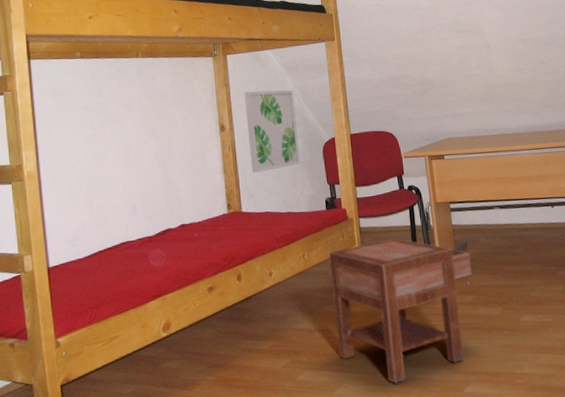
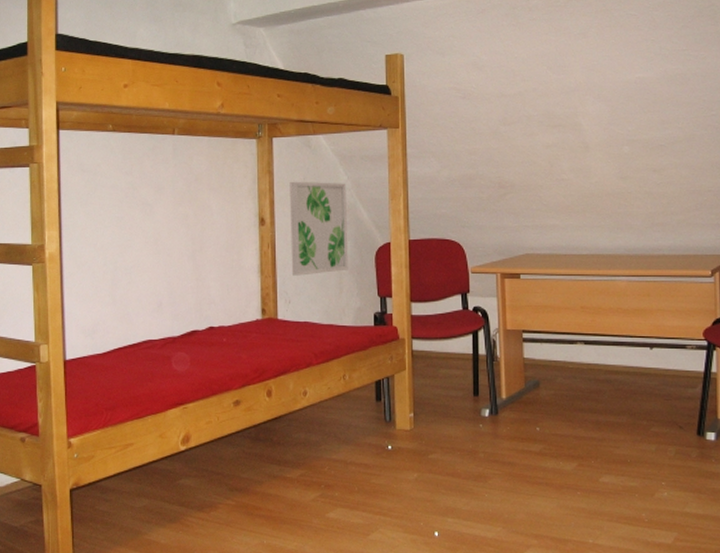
nightstand: present [328,238,472,384] -> none [373,367,543,536]

